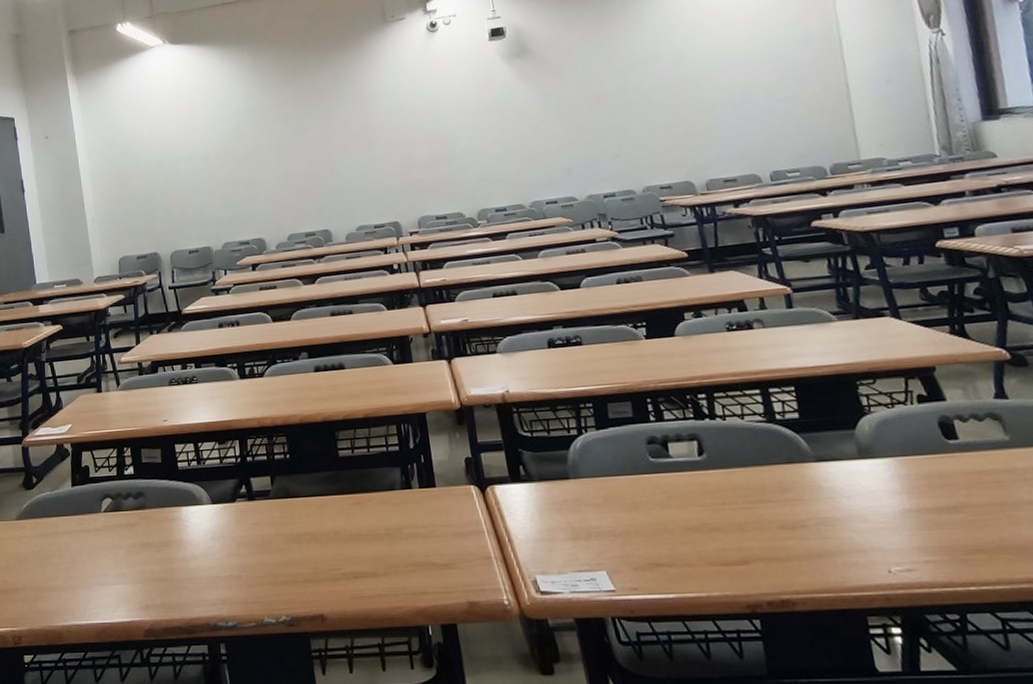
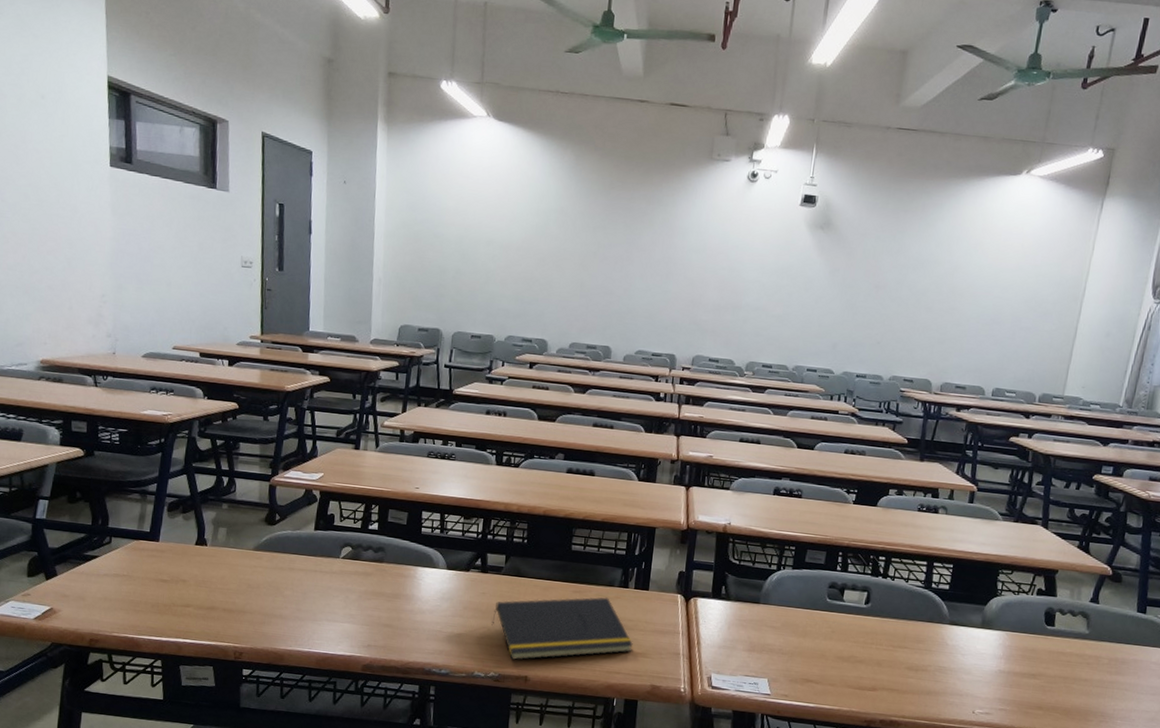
notepad: none [271,504,435,598] -> present [491,597,633,661]

